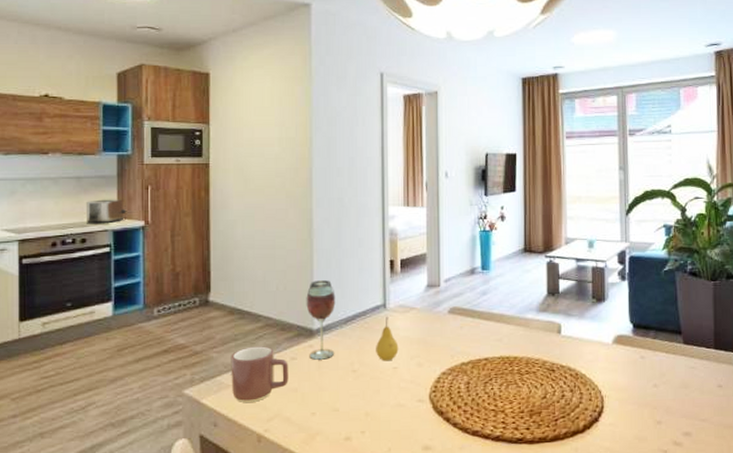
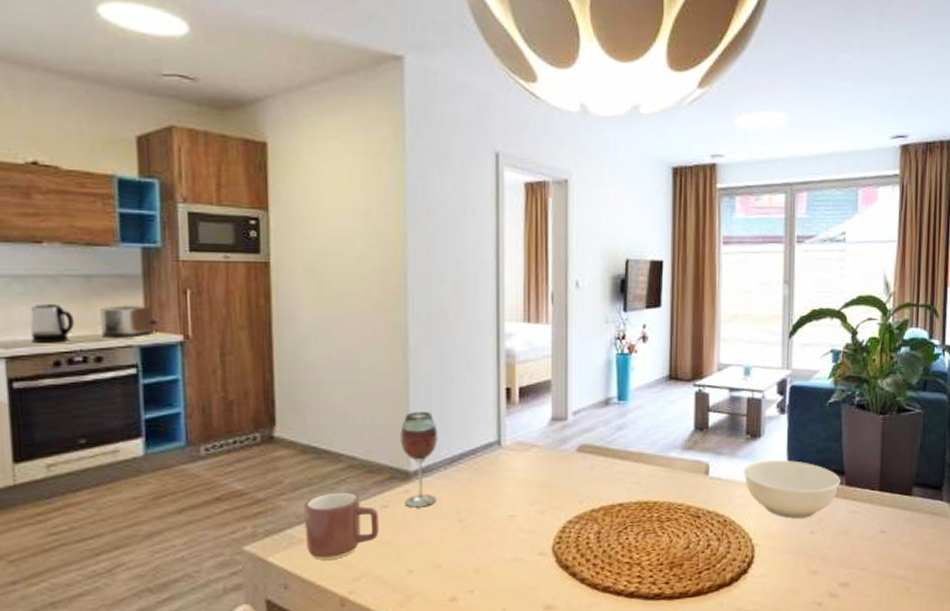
kettle: none [37,199,68,229] -> present [30,303,75,343]
fruit: present [376,316,399,361] -> none [488,455,516,509]
bowl: none [591,320,678,373] -> present [743,459,840,519]

